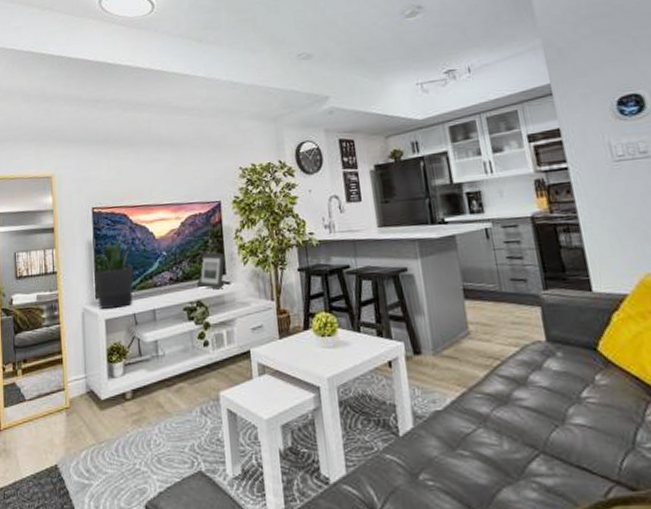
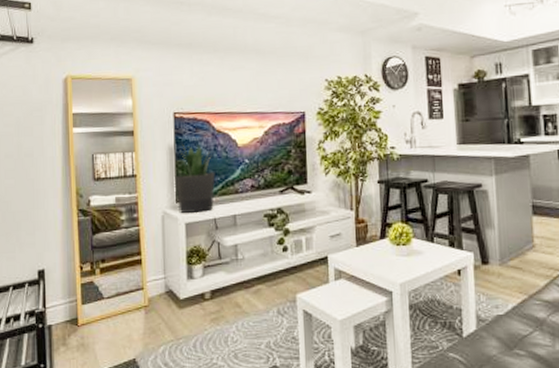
picture frame: present [197,253,225,290] -> none [278,162,307,198]

